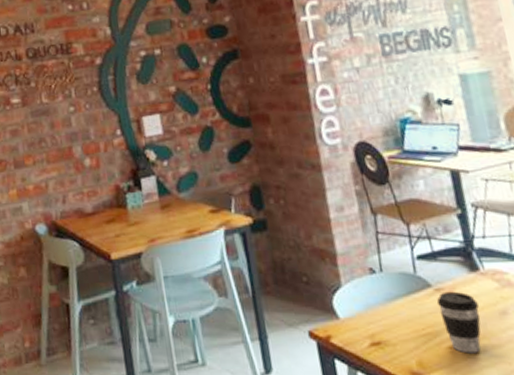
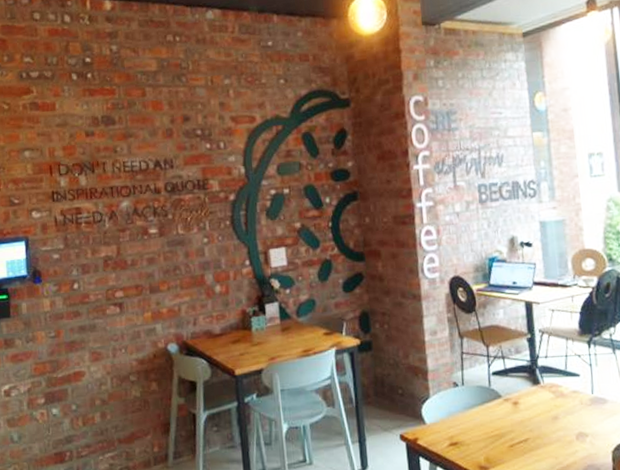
coffee cup: present [436,291,481,354] -> none [504,401,538,451]

